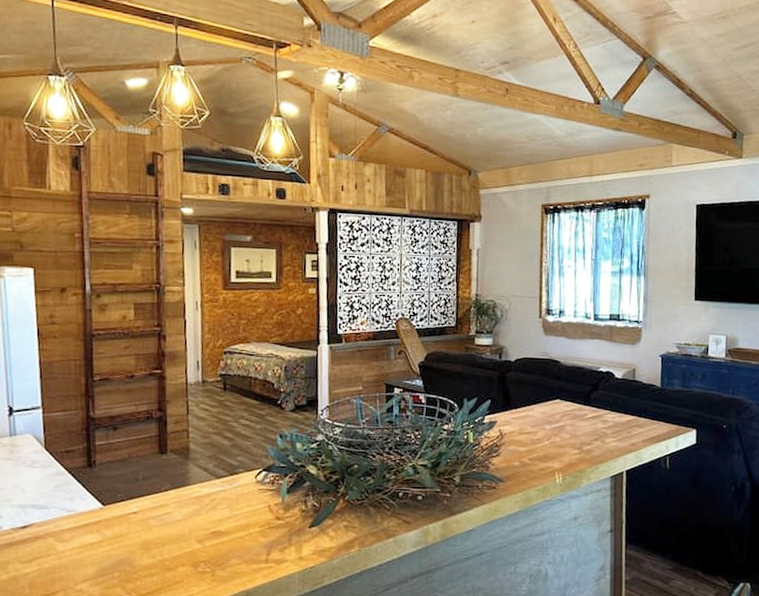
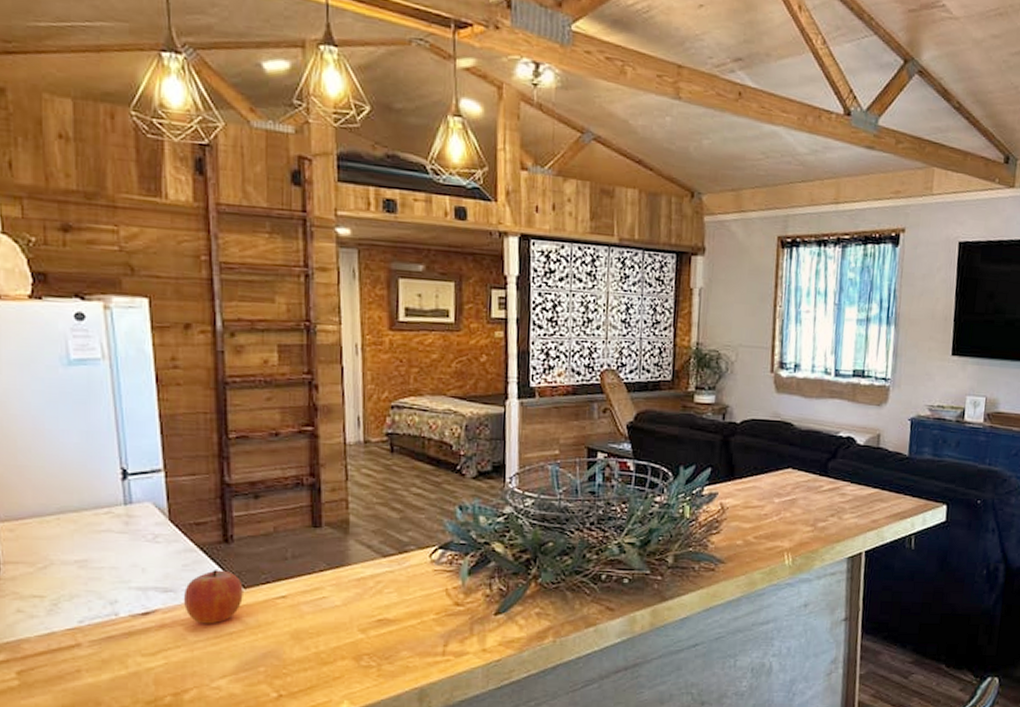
fruit: none [54,490,103,536] -> present [183,570,243,624]

